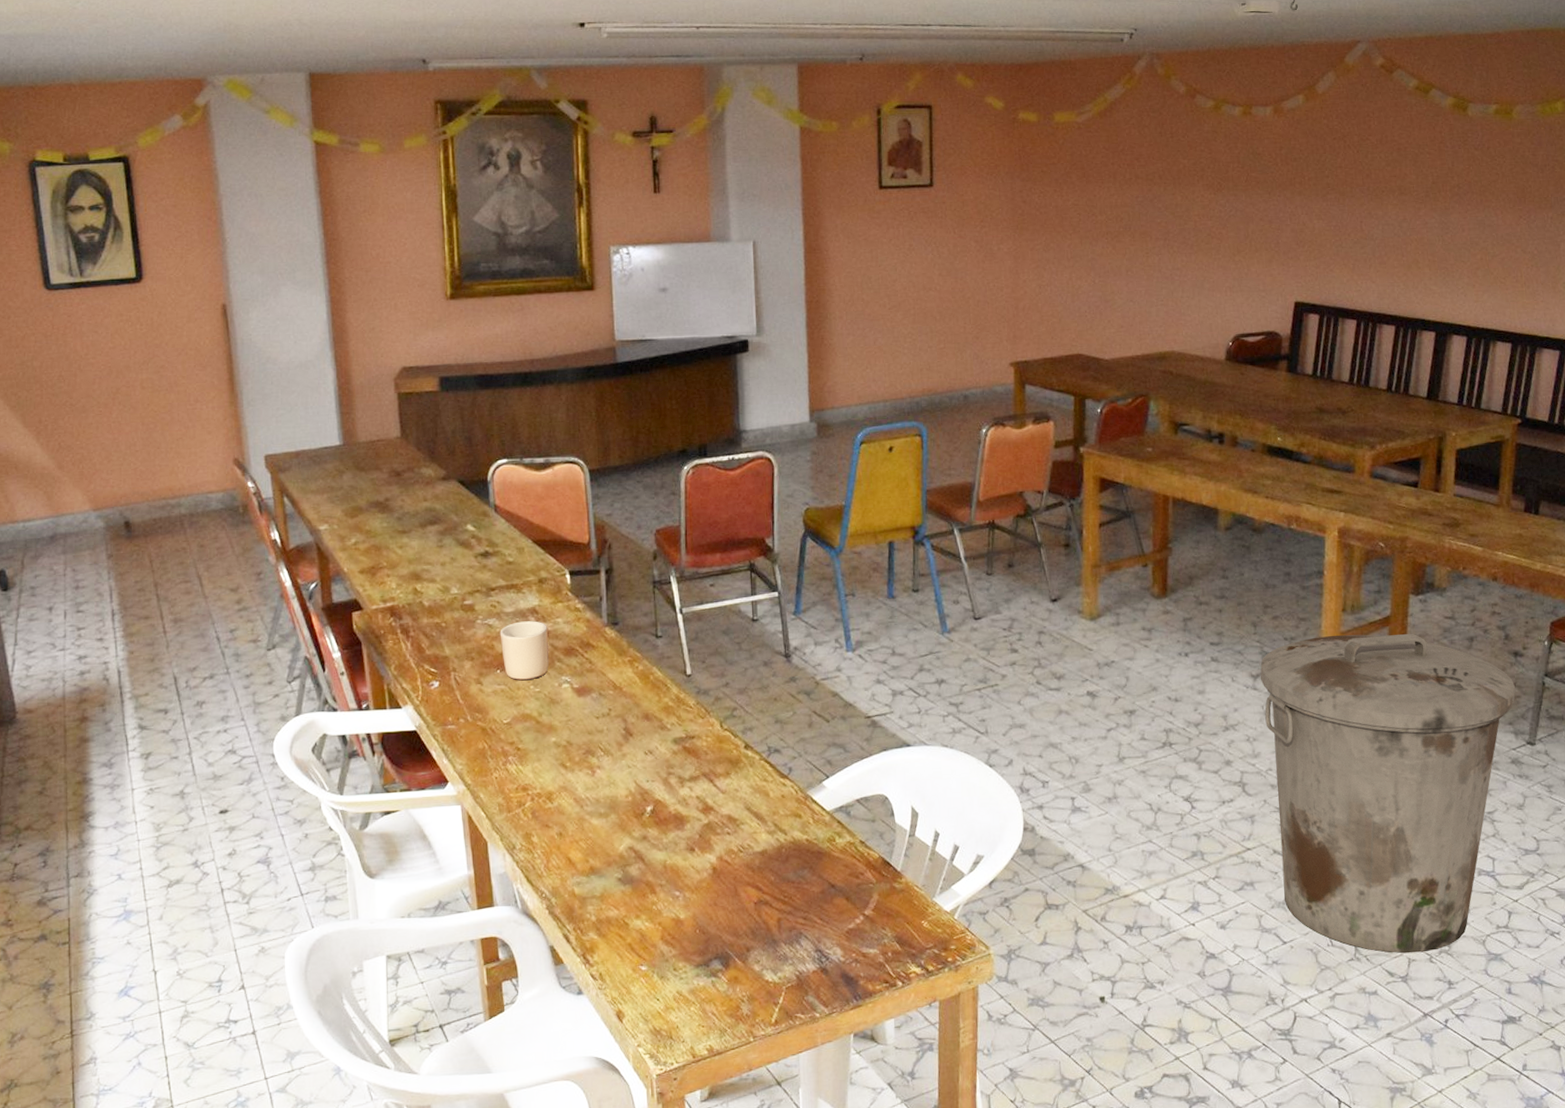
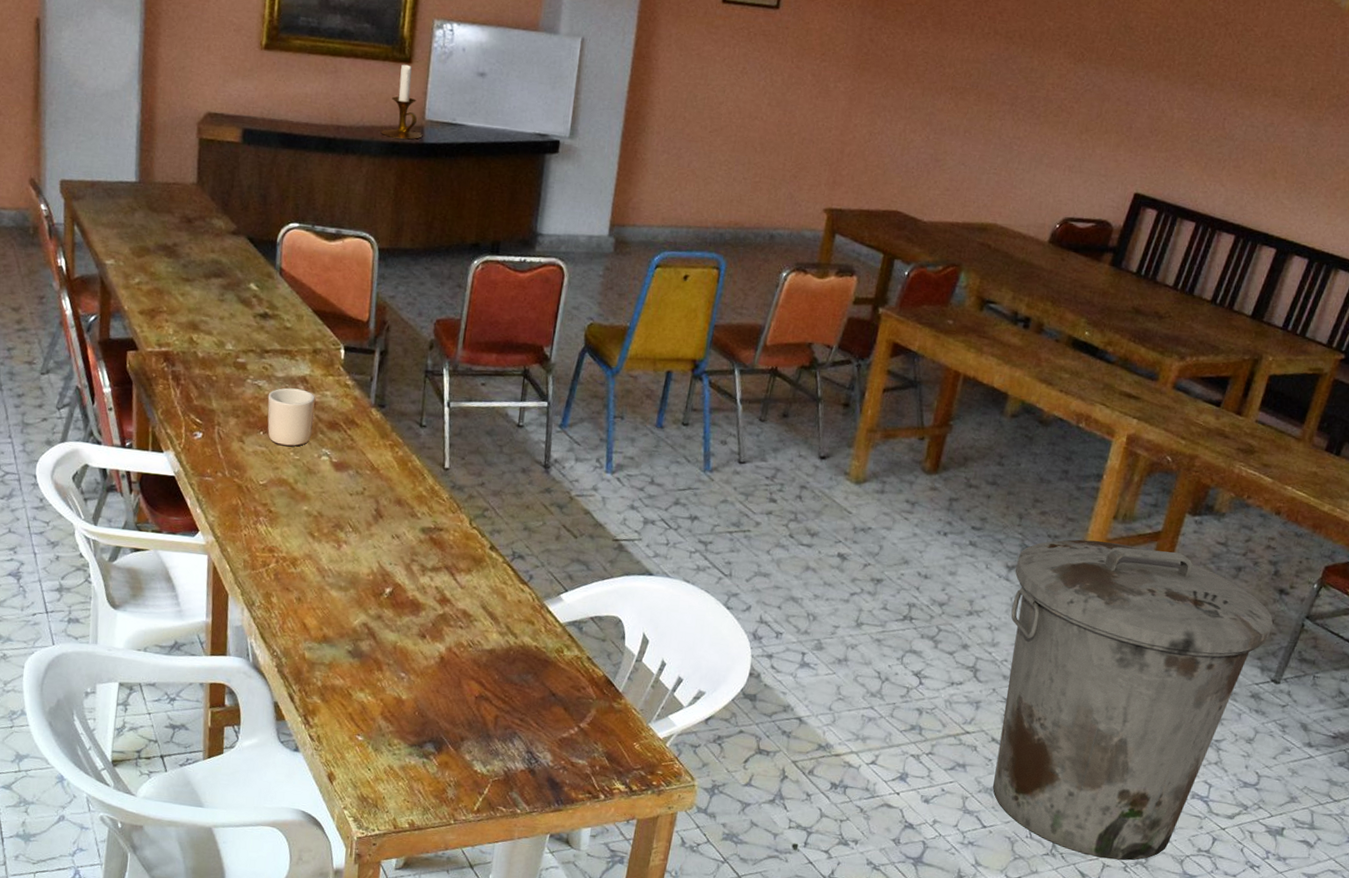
candlestick: none [574,292,615,363] -> present [380,64,422,140]

